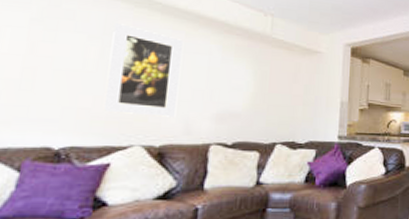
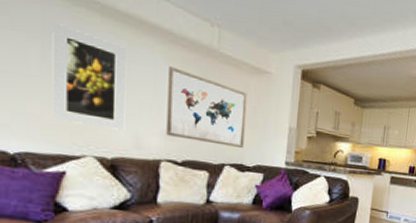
wall art: none [217,54,299,125] -> present [166,66,247,148]

